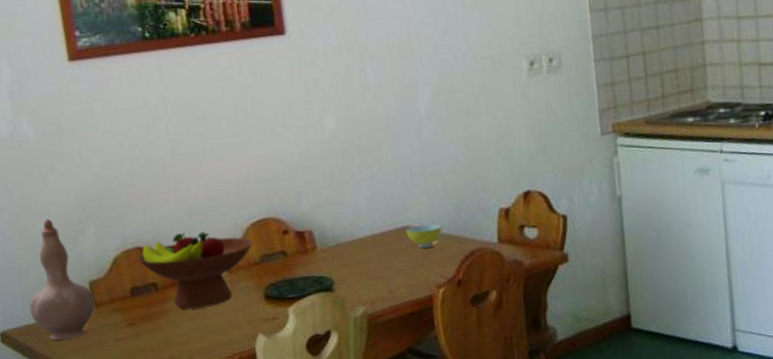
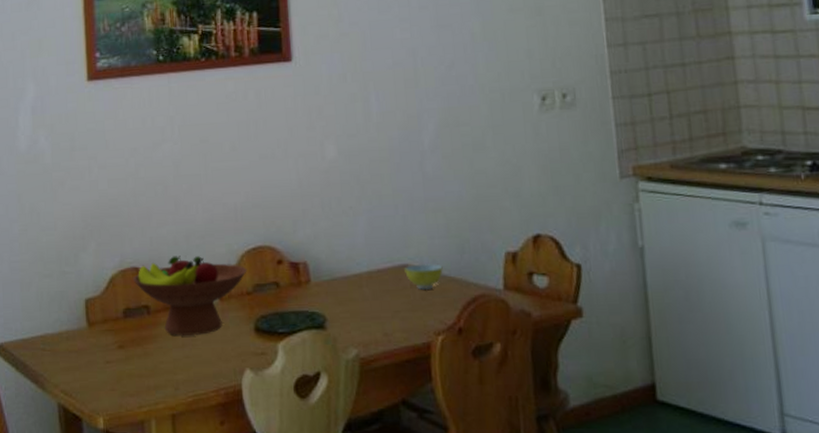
vase: present [29,218,96,340] -> none [27,232,89,358]

